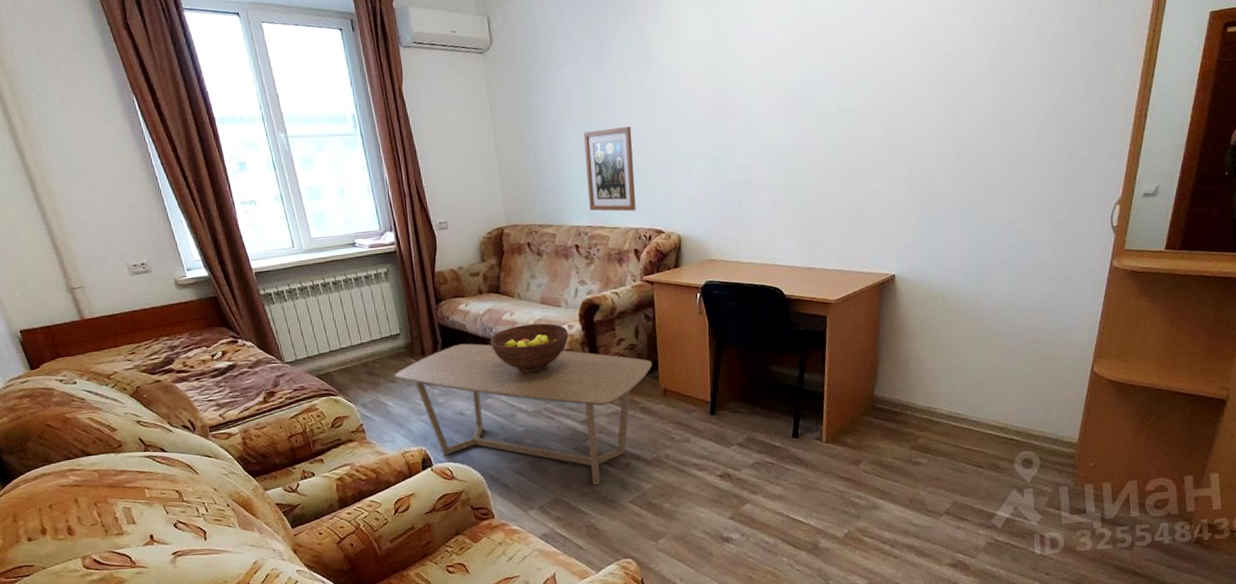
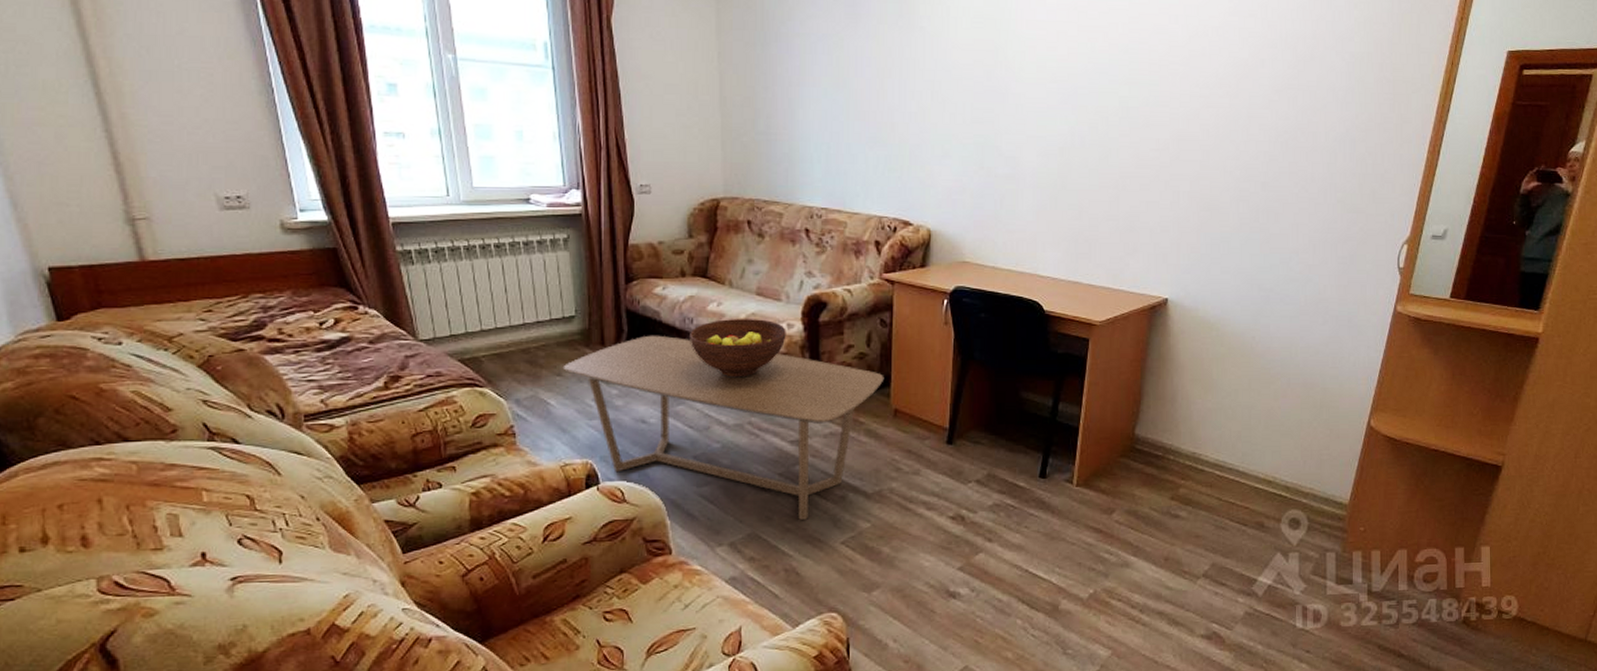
wall art: present [583,126,636,212] -> none [827,97,885,196]

